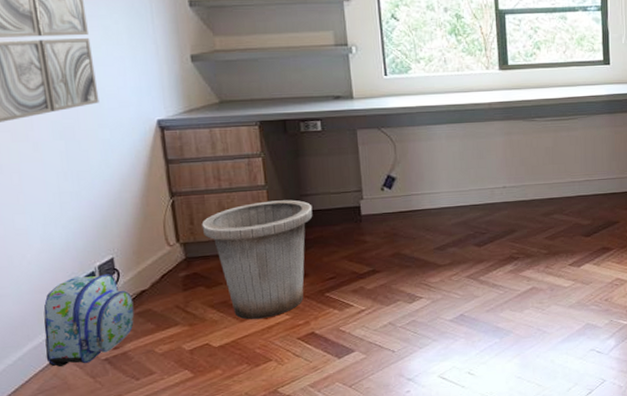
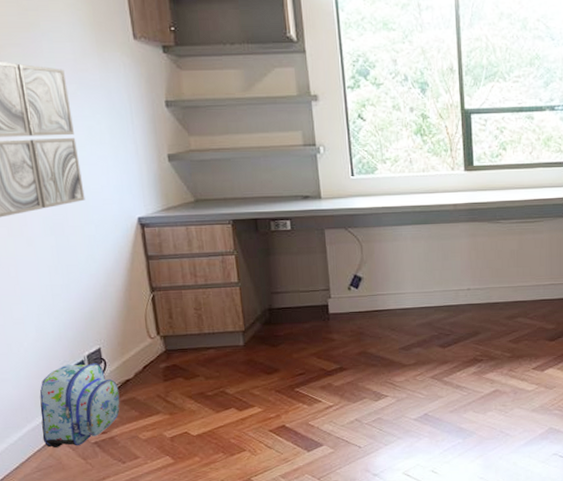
trash can: present [201,200,313,320] -> none [180,297,283,411]

